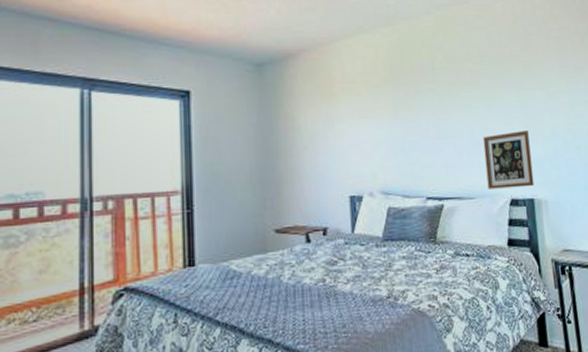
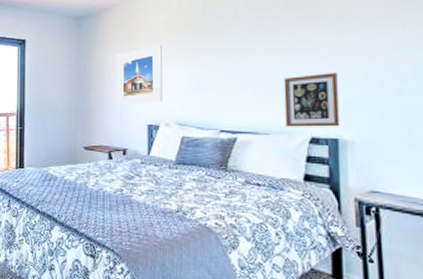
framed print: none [309,100,365,174] -> present [117,45,163,106]

